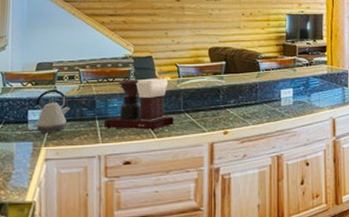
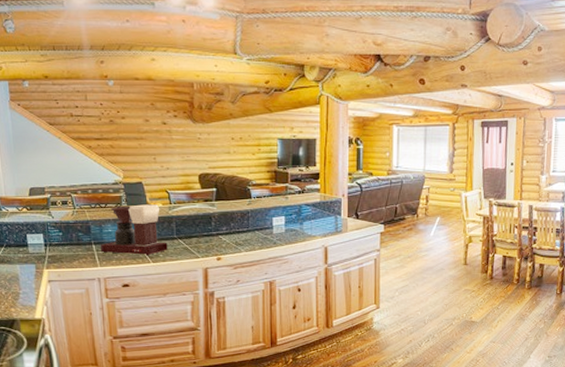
kettle: present [34,89,71,132] -> none [33,214,67,255]

